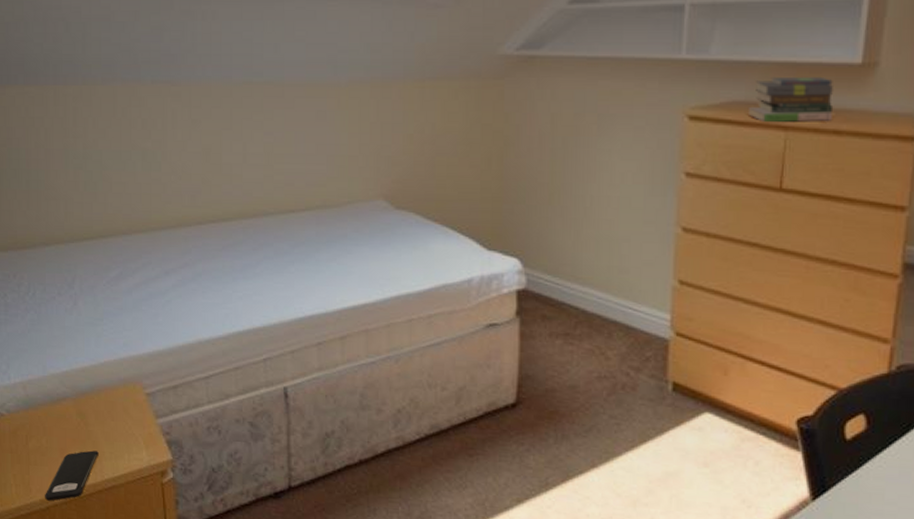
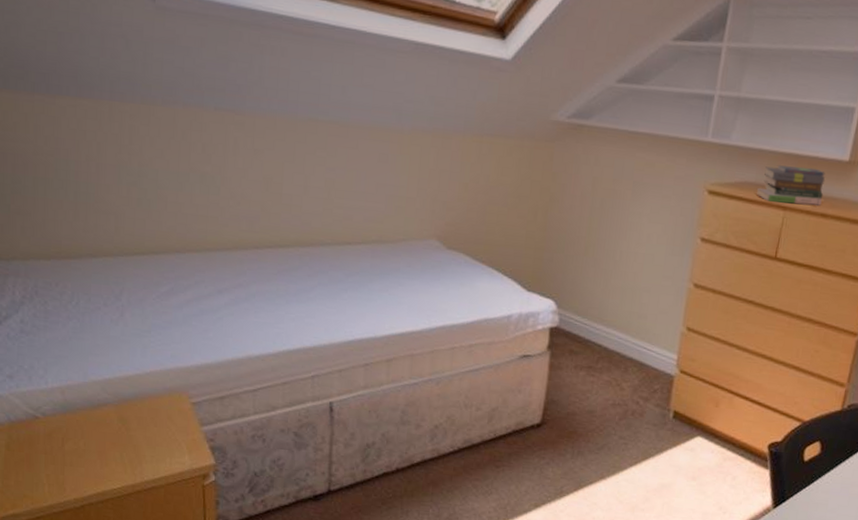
phone: present [45,450,100,501] -> none [80,454,140,500]

